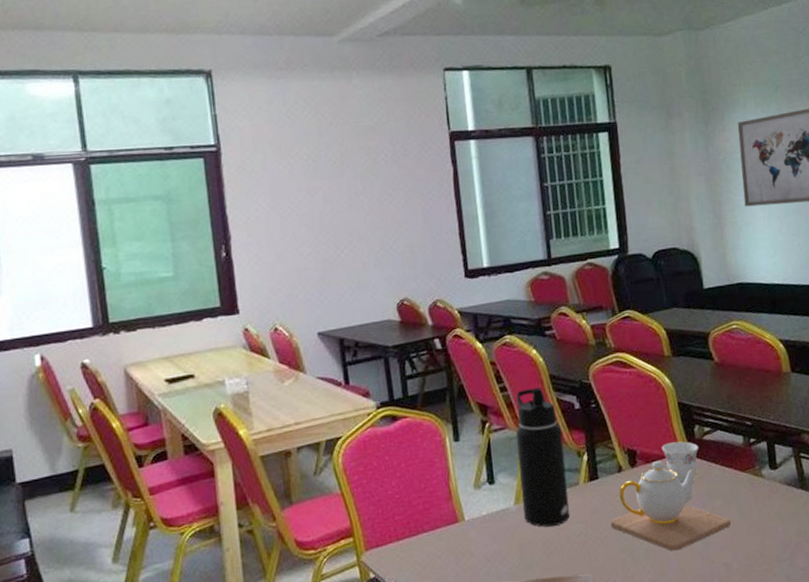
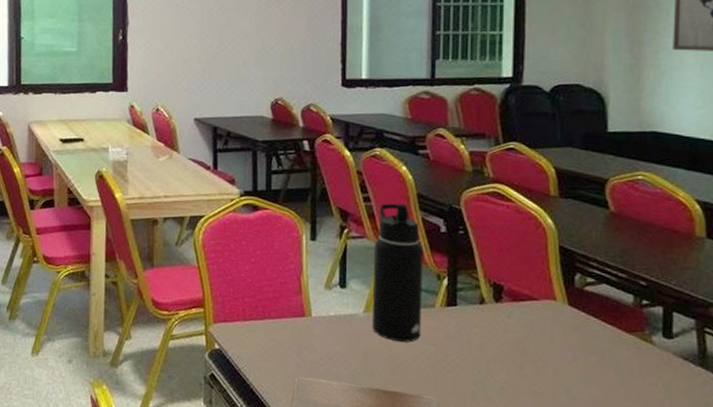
teapot: present [610,461,731,551] -> none [464,301,605,398]
teacup: present [661,441,699,484] -> none [533,285,578,331]

